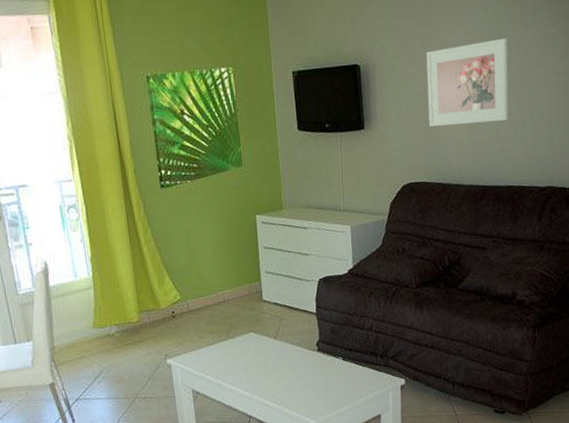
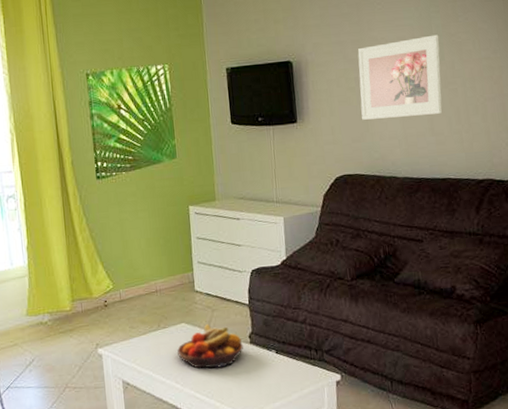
fruit bowl: none [246,332,312,377] -> present [177,323,244,369]

